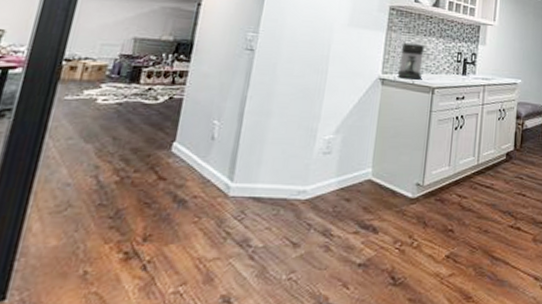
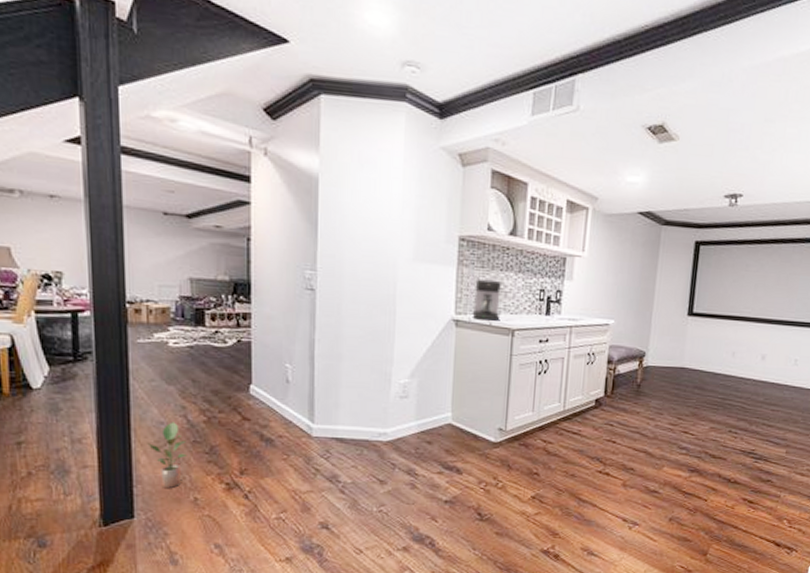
potted plant: none [45,183,91,260] -> present [147,422,186,488]

